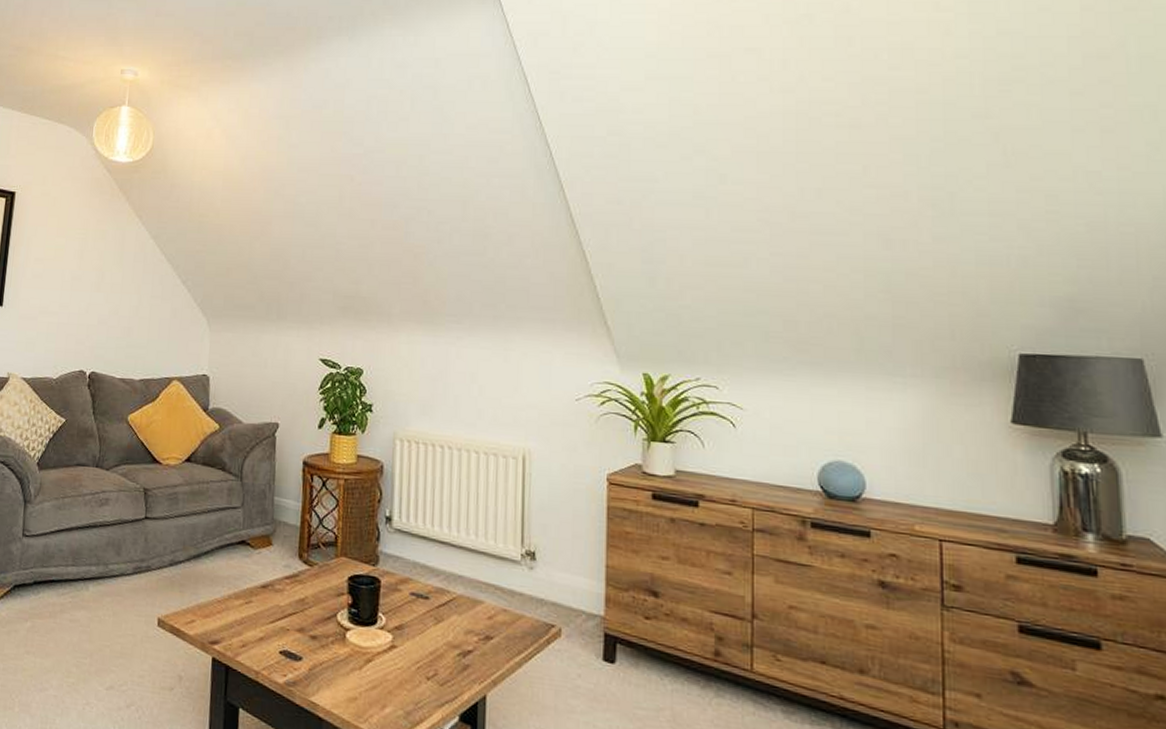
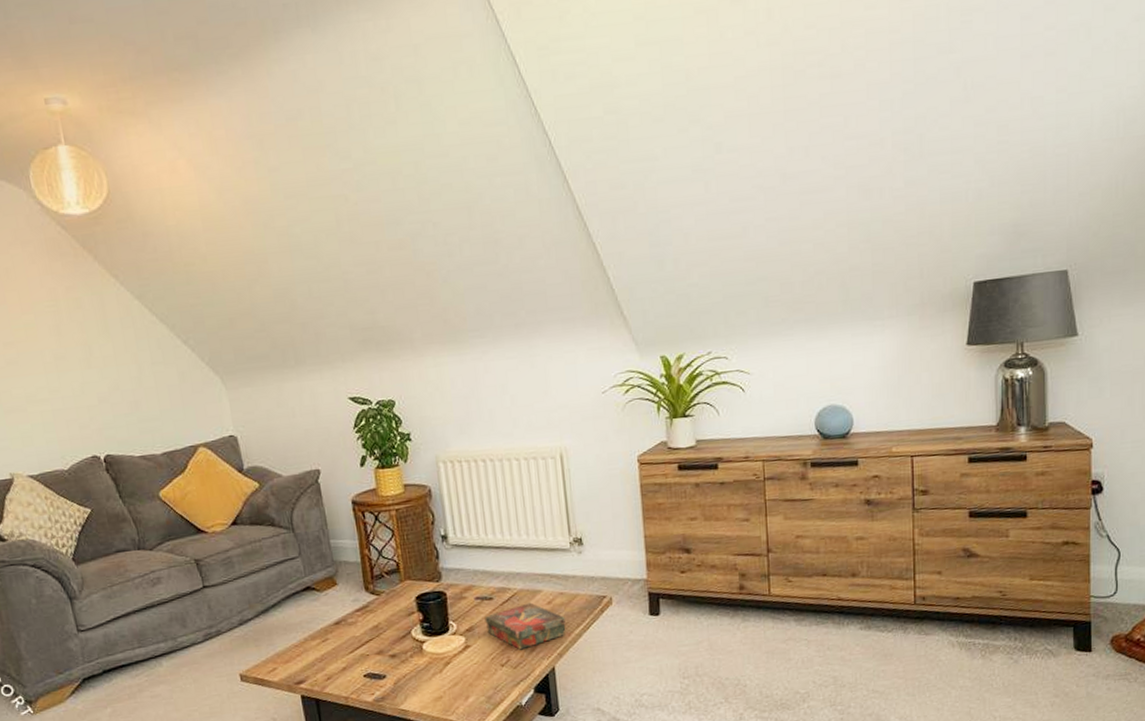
book: none [416,612,505,666] -> present [484,602,567,650]

